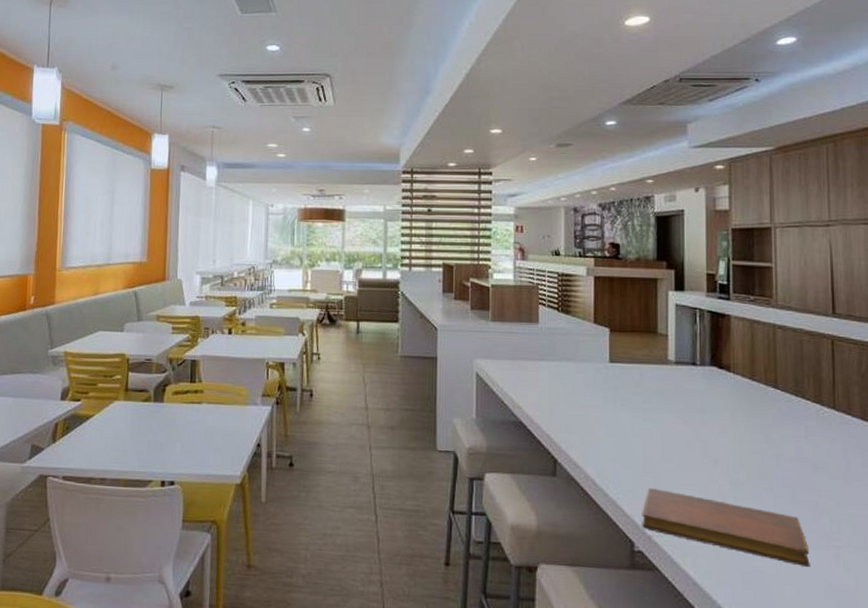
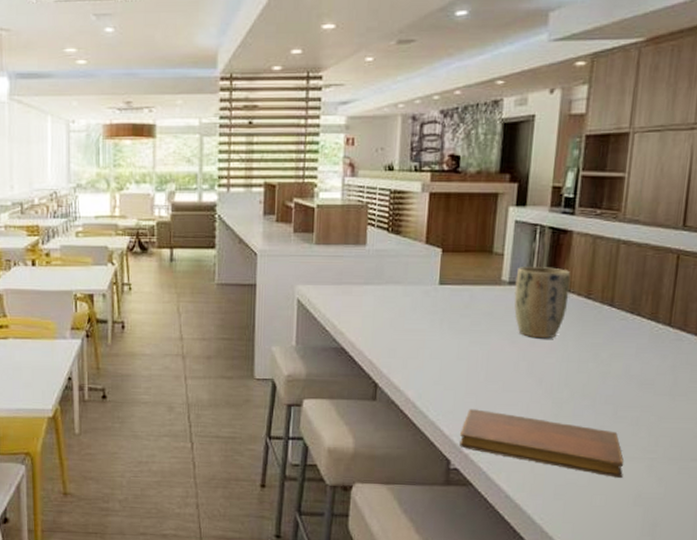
plant pot: none [681,347,734,419] -> present [514,266,571,339]

